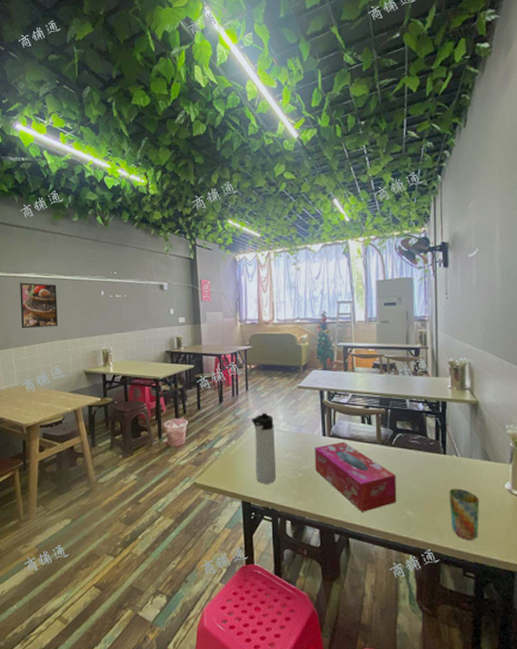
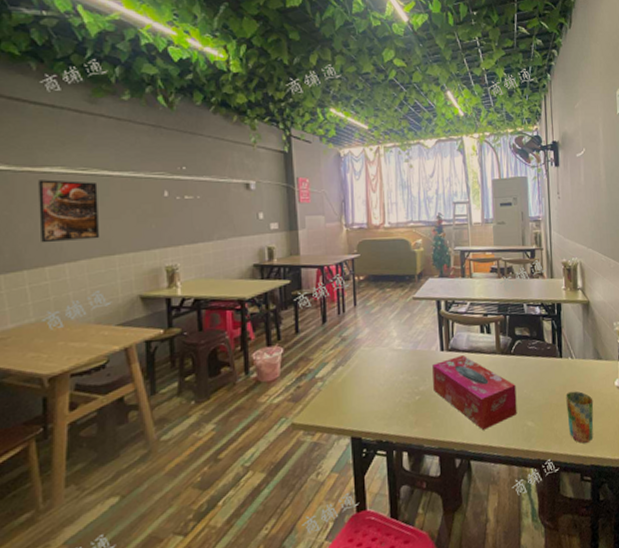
thermos bottle: present [252,412,277,484] -> none [361,330,391,414]

